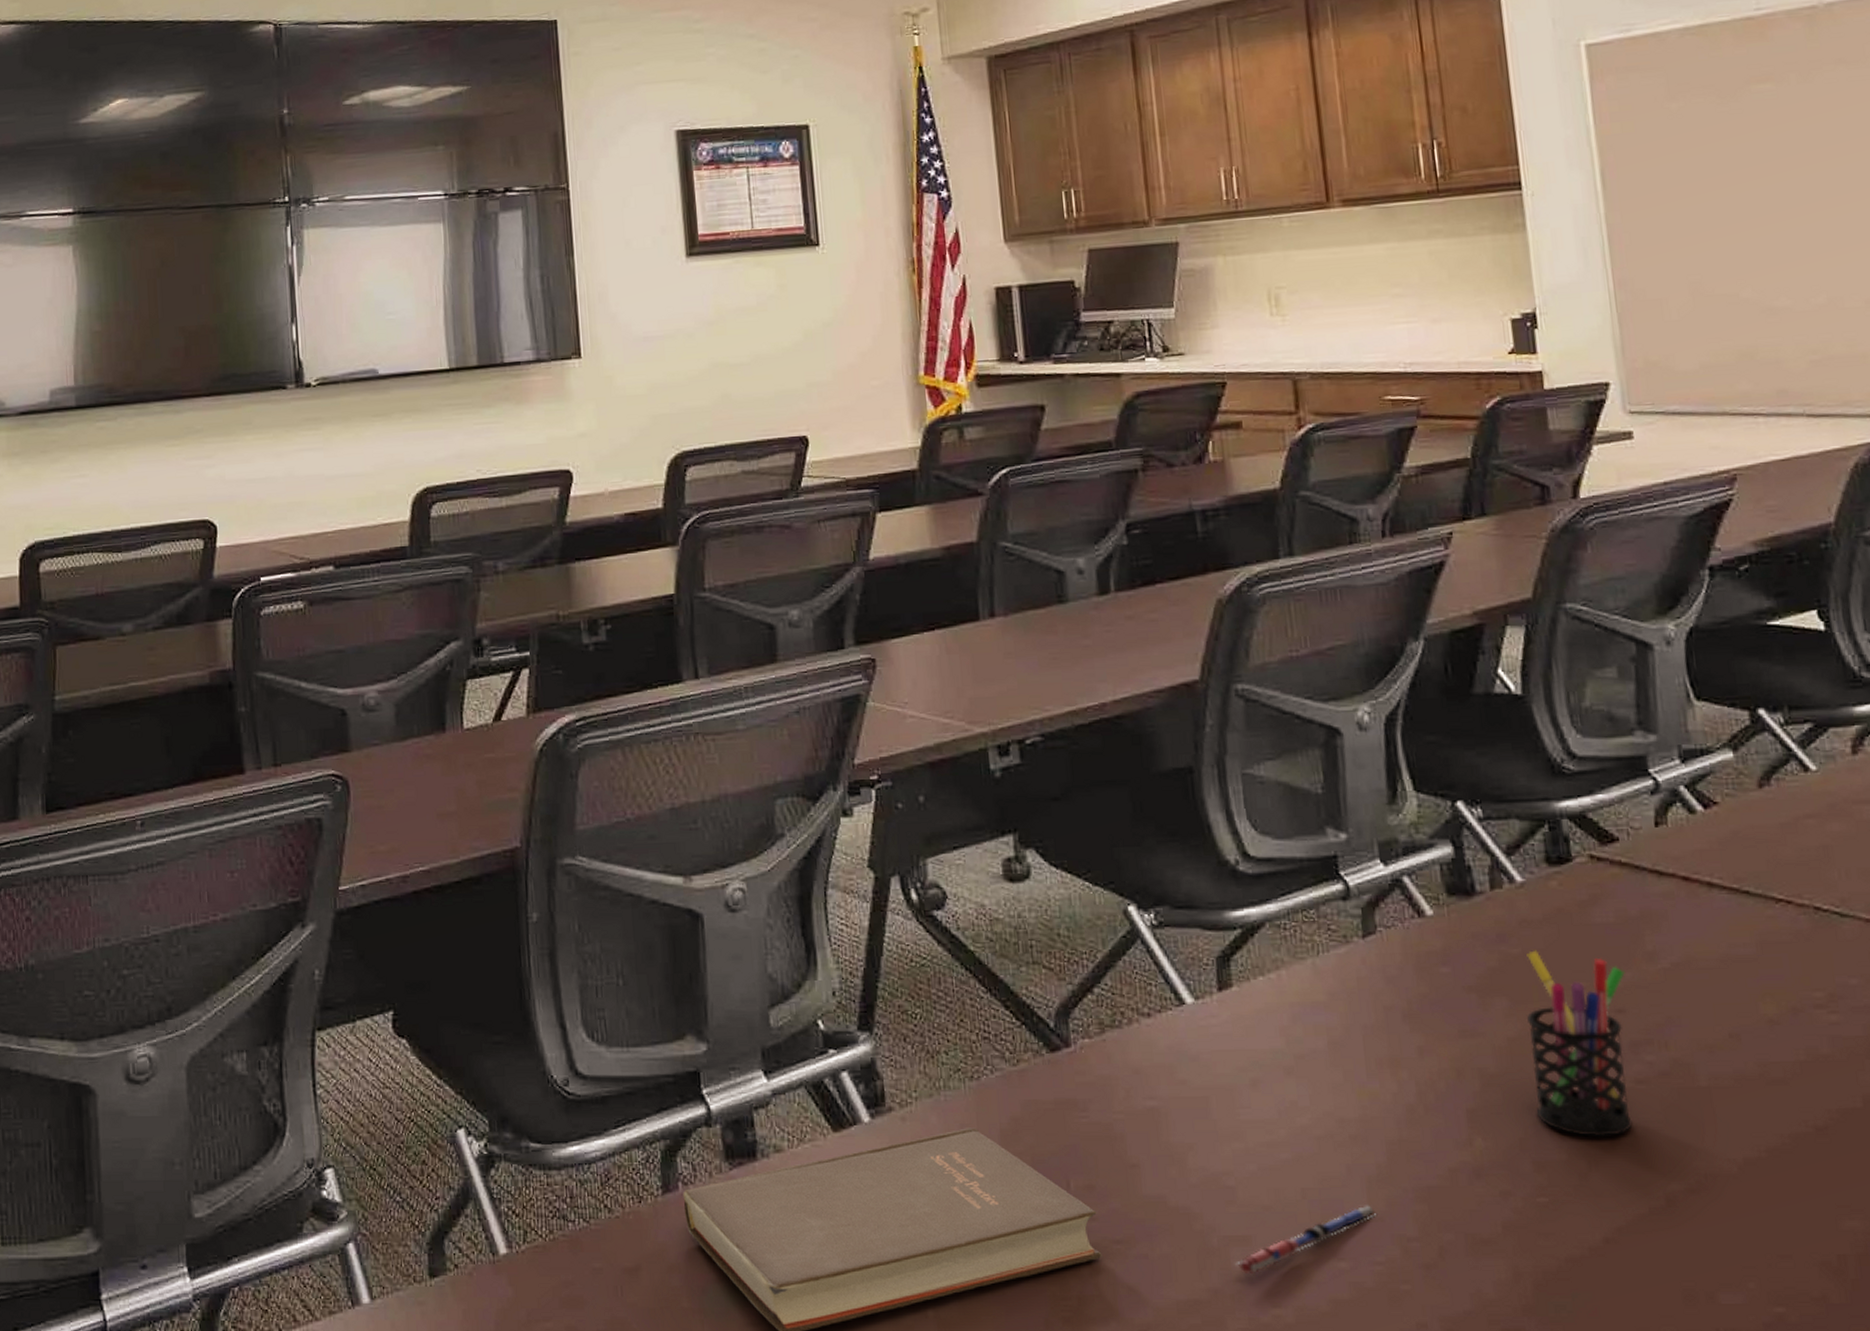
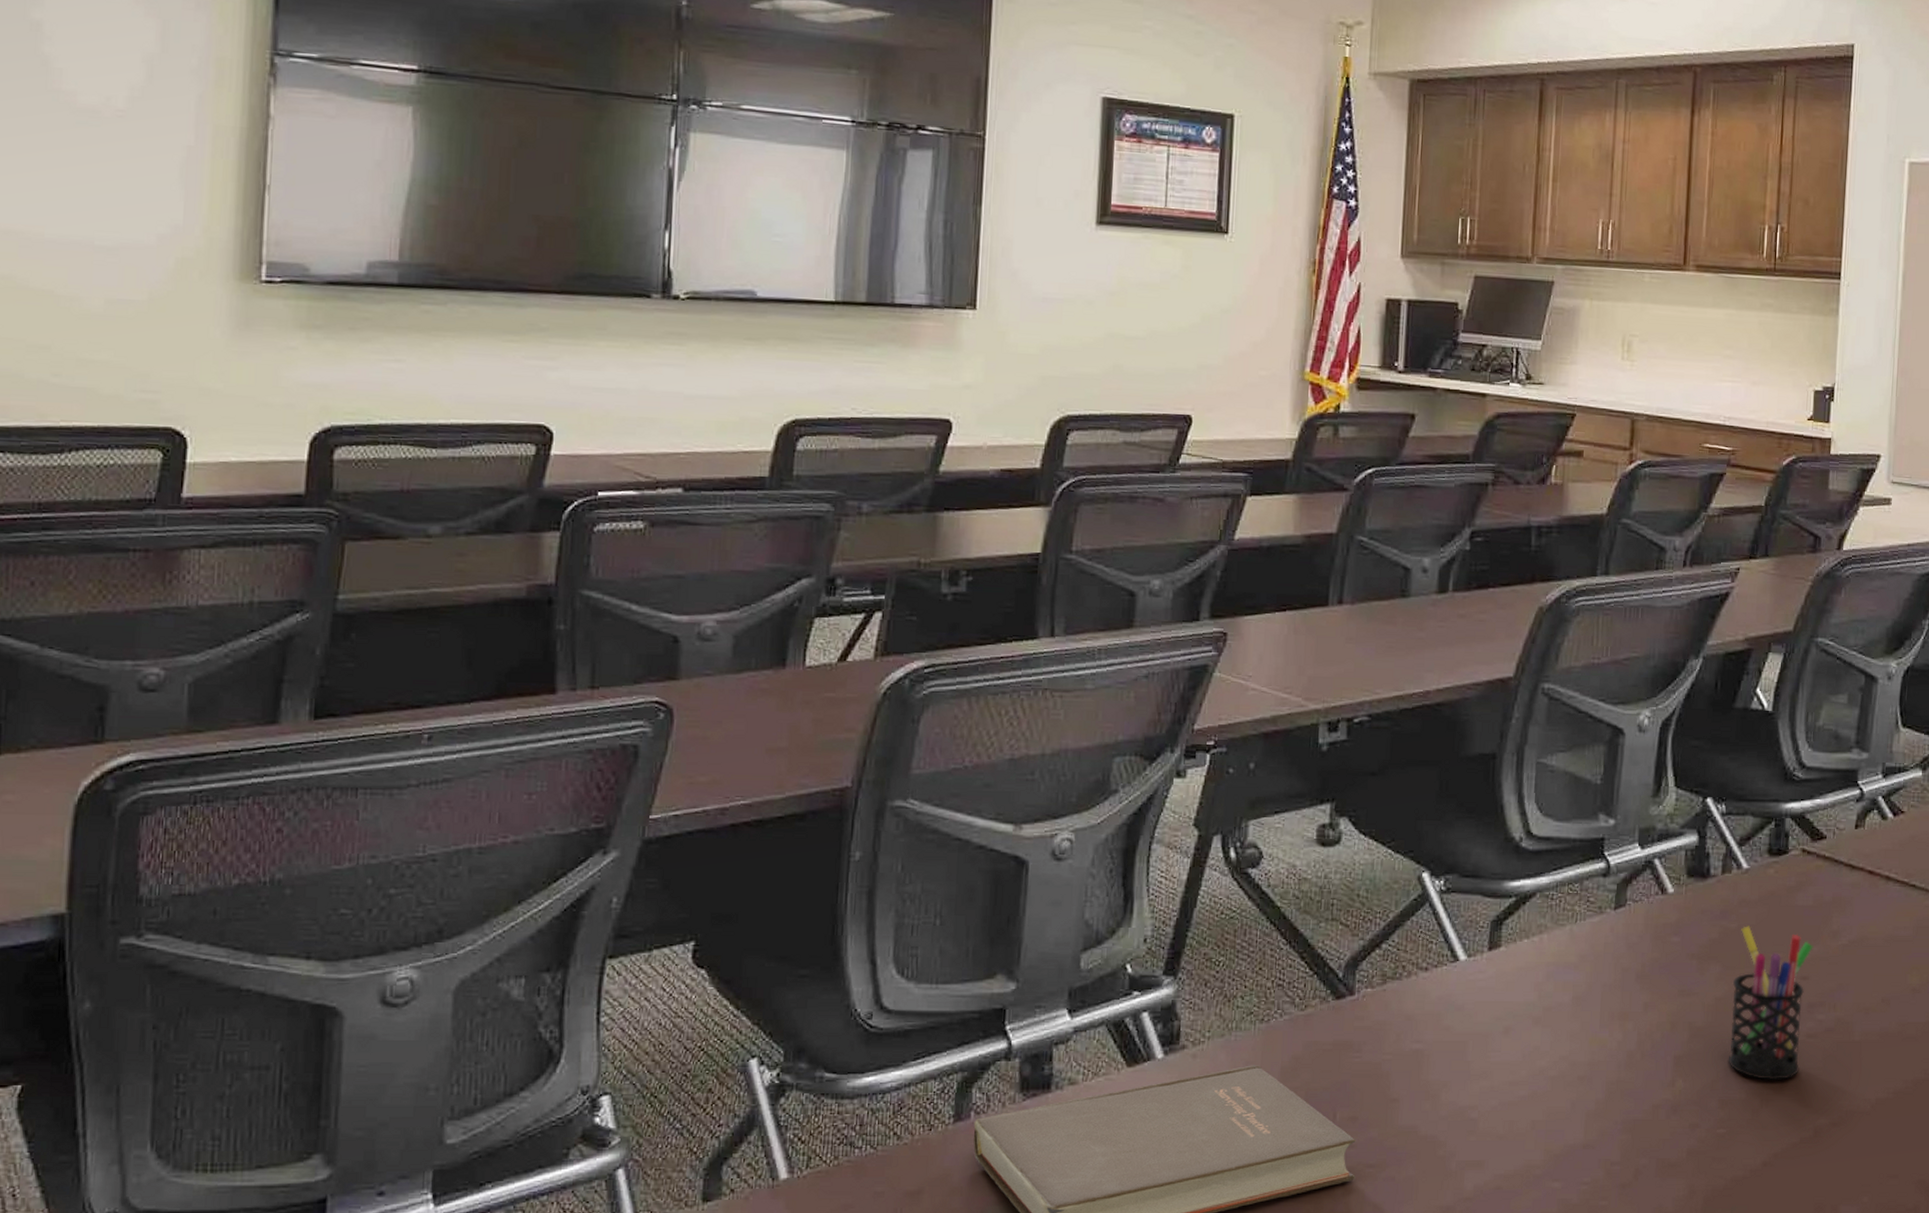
pen: present [1237,1206,1376,1273] -> none [1469,1136,1589,1192]

